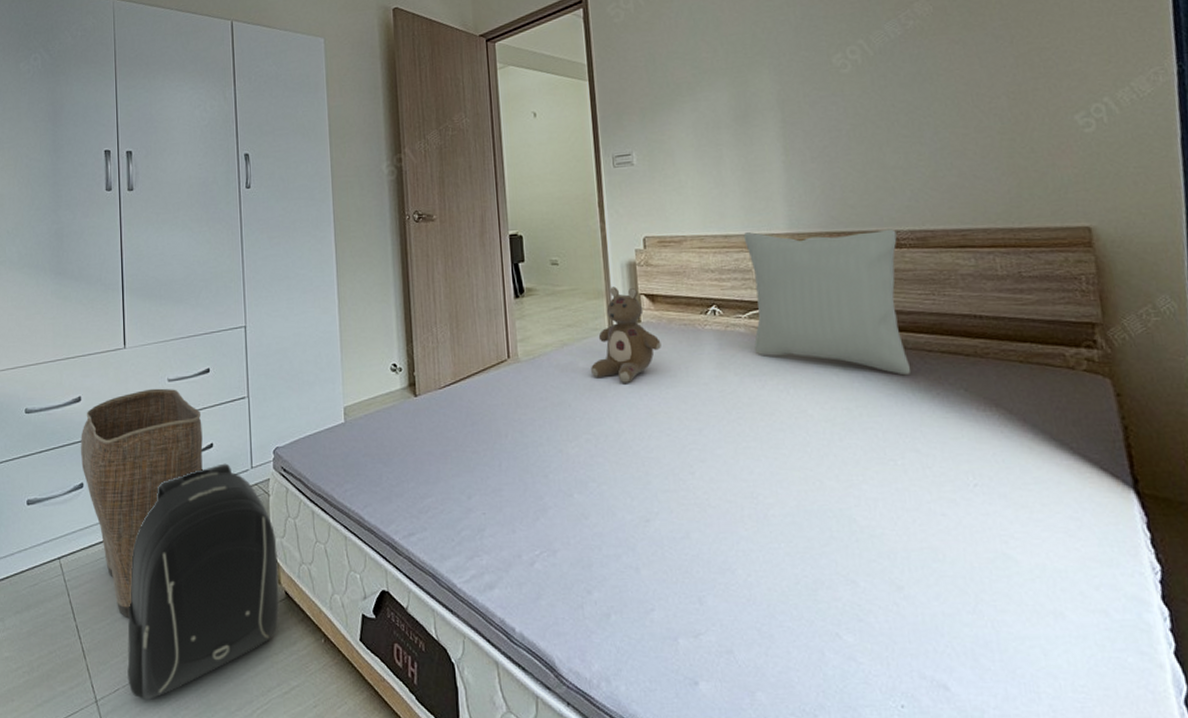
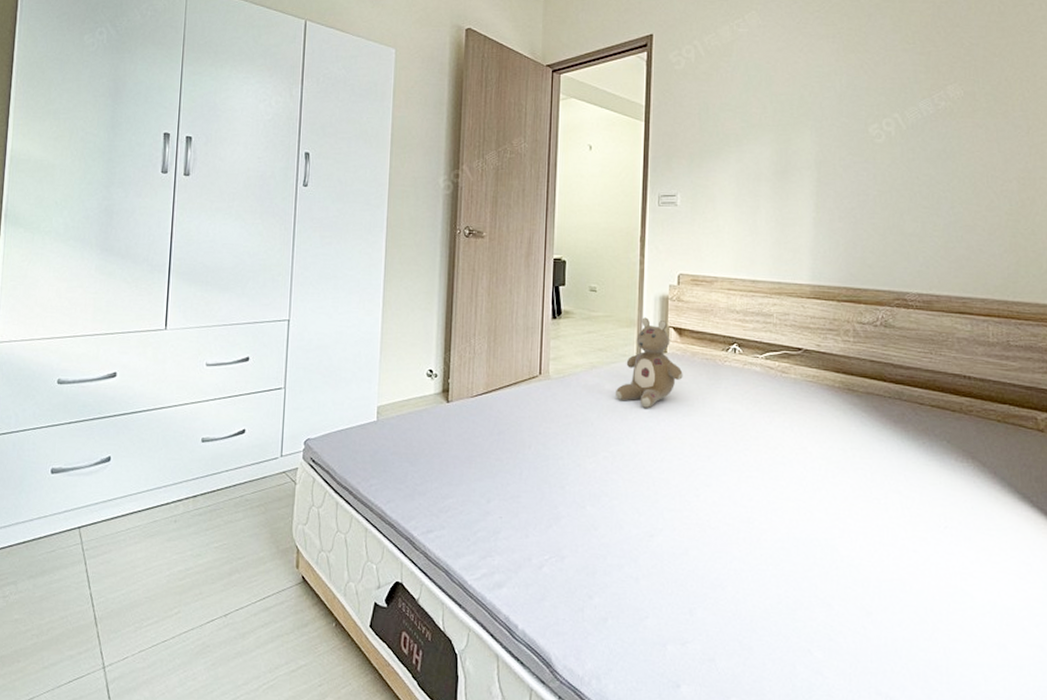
laundry basket: present [81,388,203,617] -> none [110,371,236,590]
backpack: present [127,463,279,700] -> none [137,449,299,669]
pillow: present [743,229,911,376] -> none [767,280,906,424]

